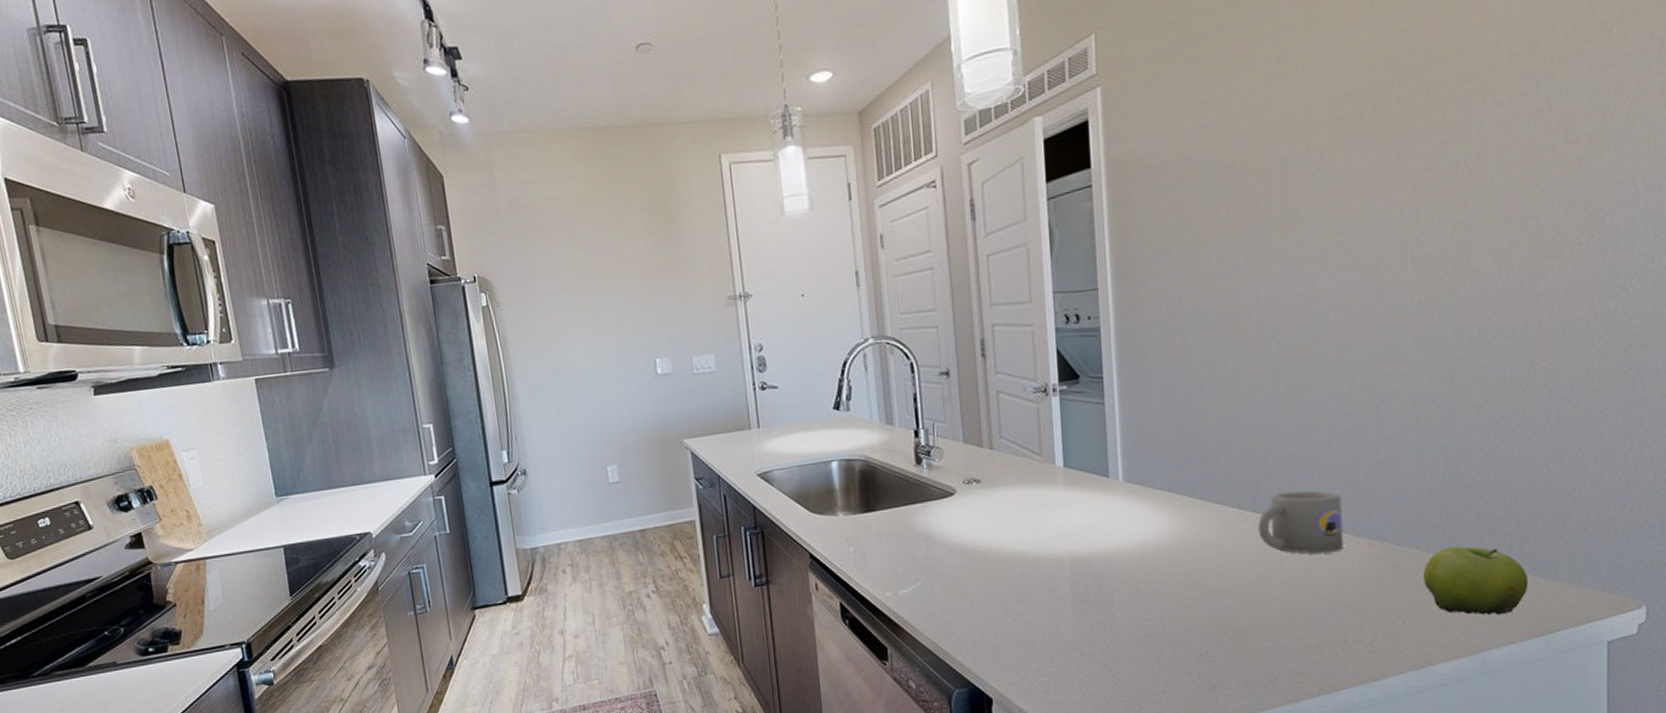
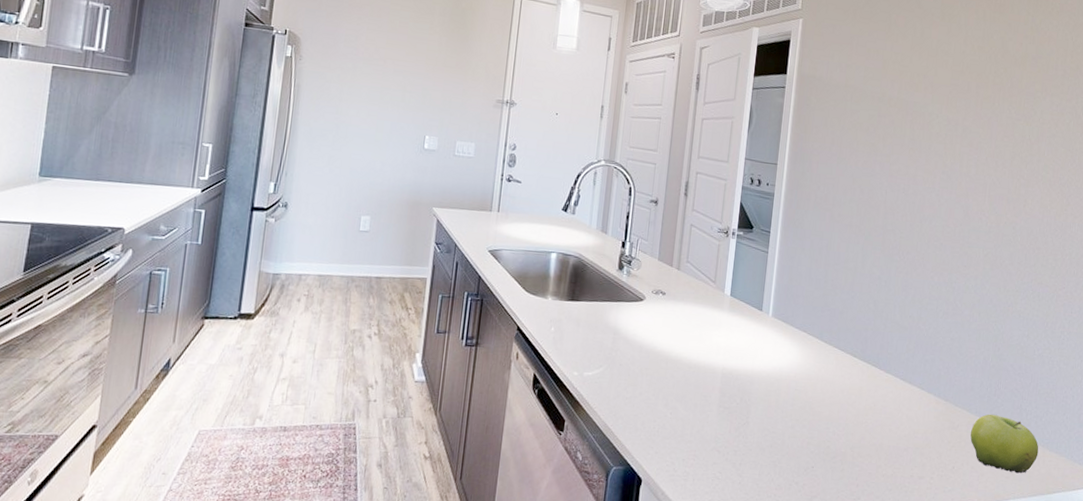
mug: present [1258,490,1343,554] -> none [862,348,923,403]

